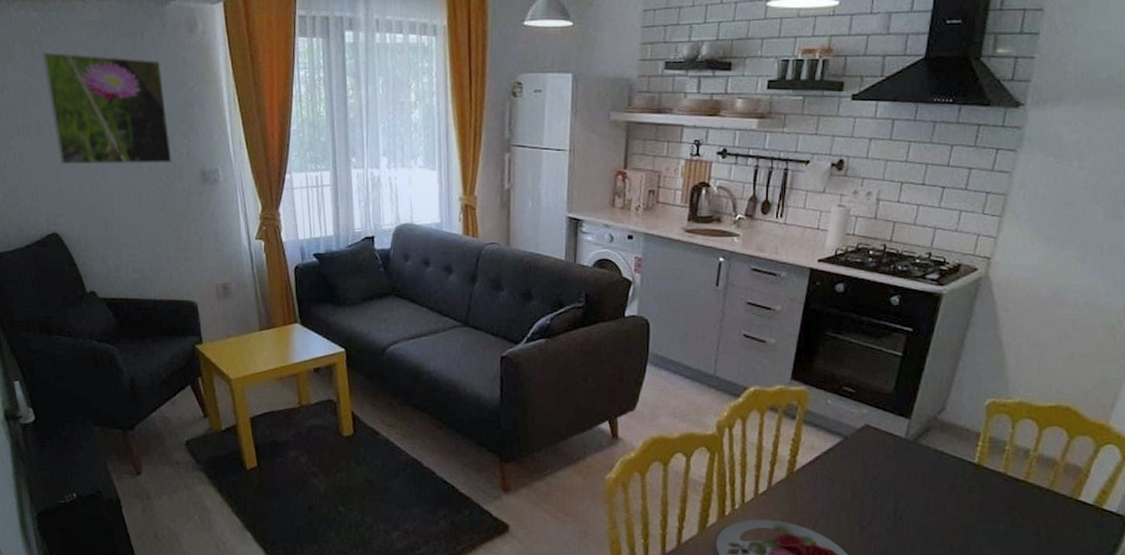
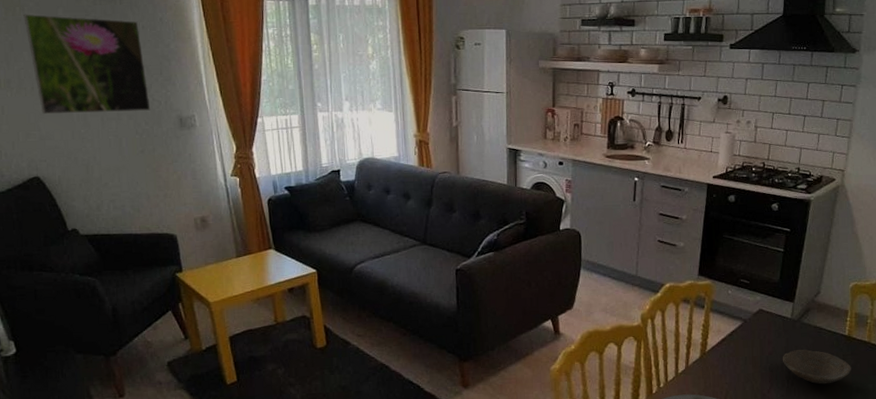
bowl: none [889,477,979,521] -> present [782,349,851,384]

